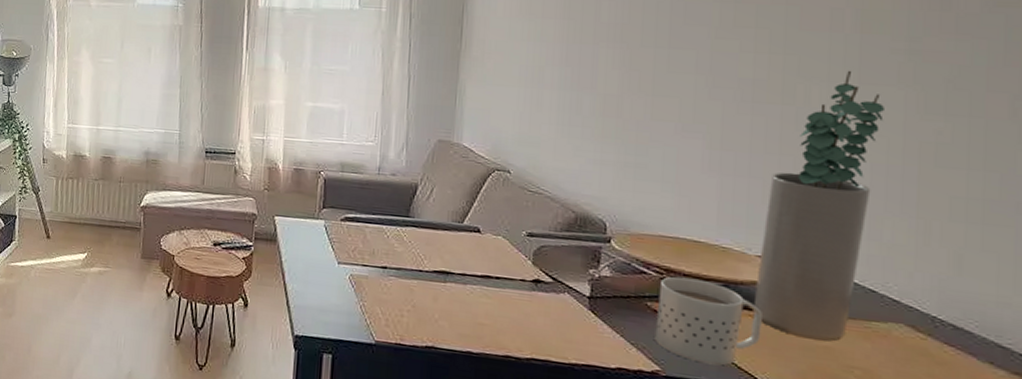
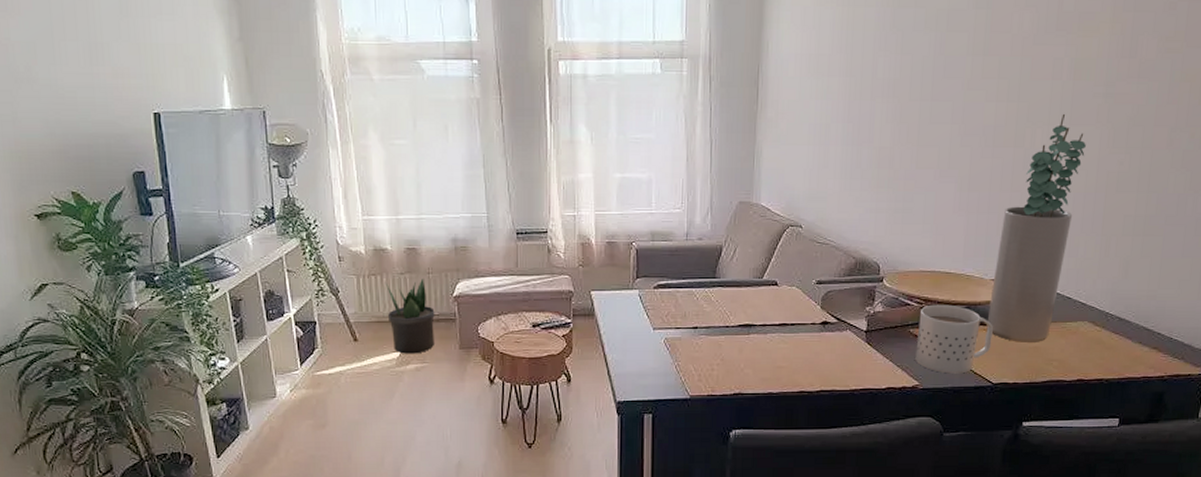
planter: none [79,185,122,258] -> present [385,278,435,354]

